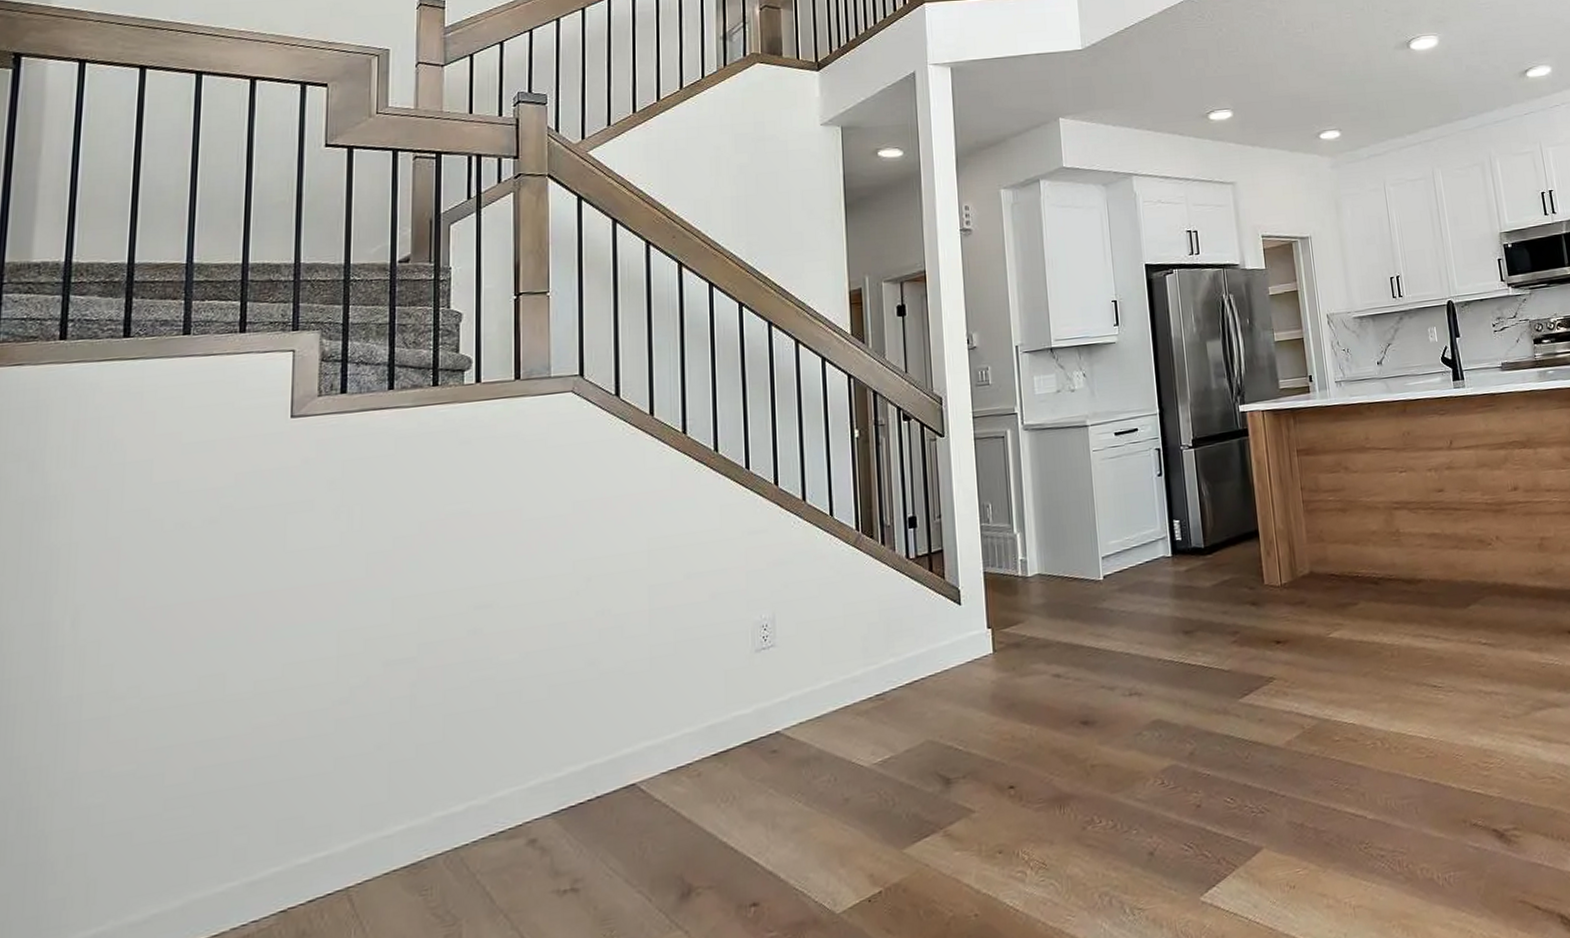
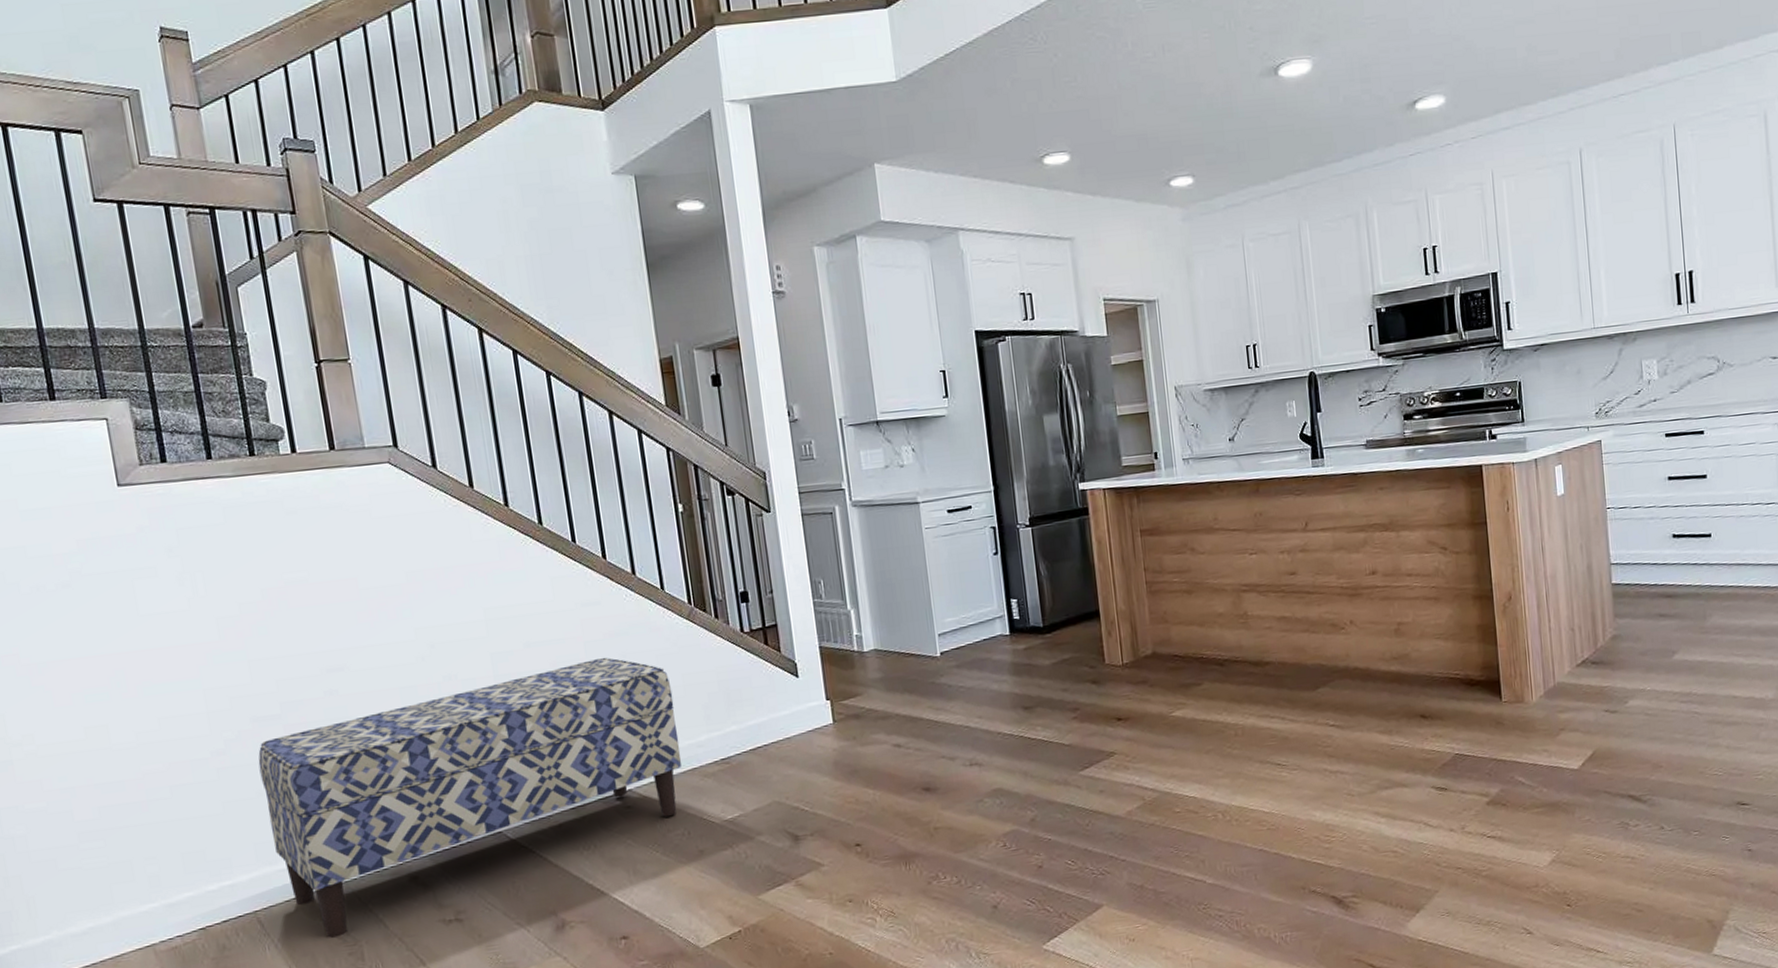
bench: none [382,587,835,918] -> present [258,657,682,938]

